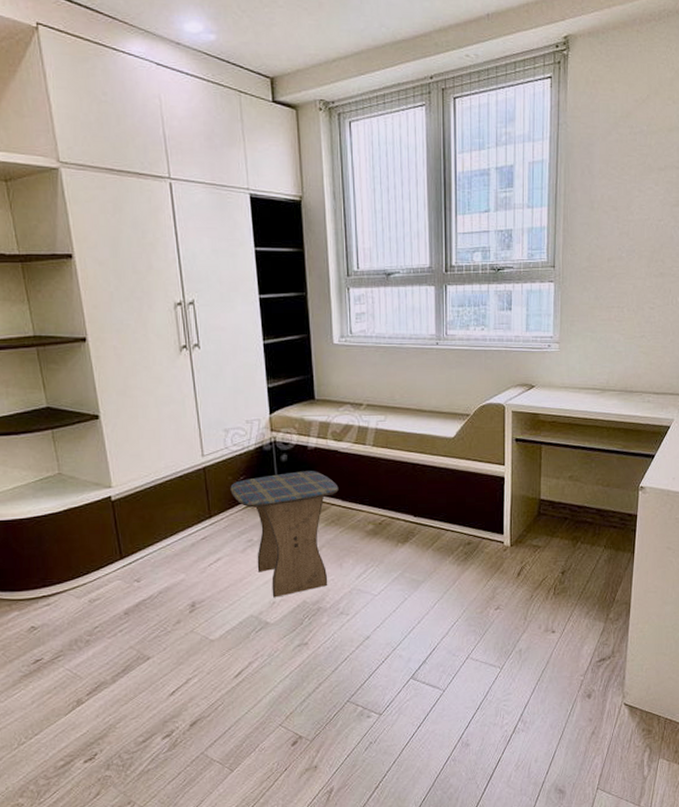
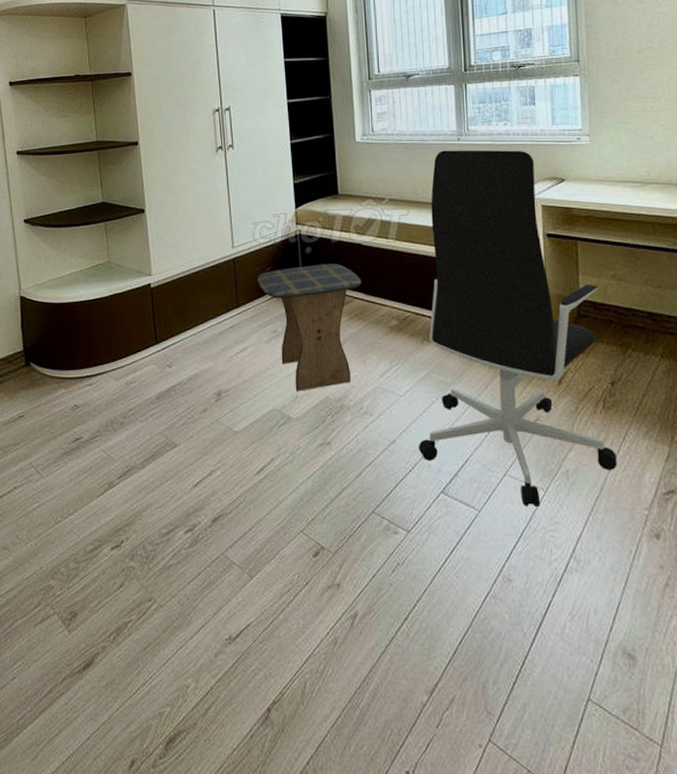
office chair: none [390,355,562,683] -> present [418,150,617,507]

